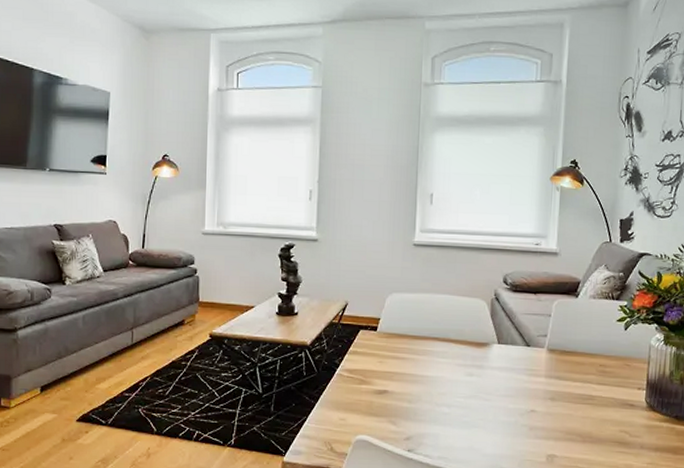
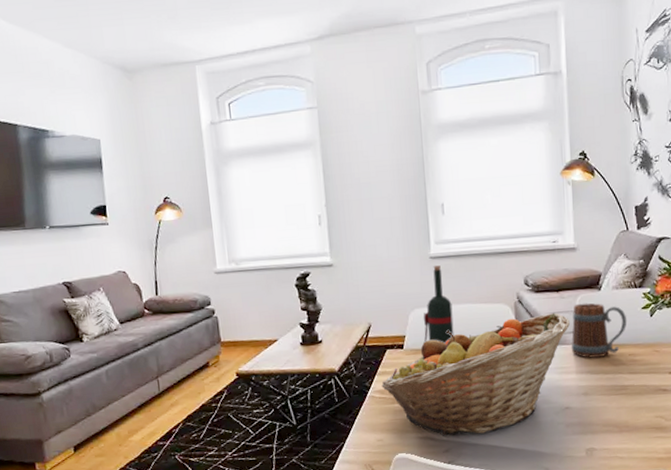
fruit basket: none [351,313,545,426] -> present [381,312,571,436]
wine bottle: none [397,252,430,331] -> present [423,265,454,343]
mug: none [542,308,602,364] -> present [571,303,627,358]

